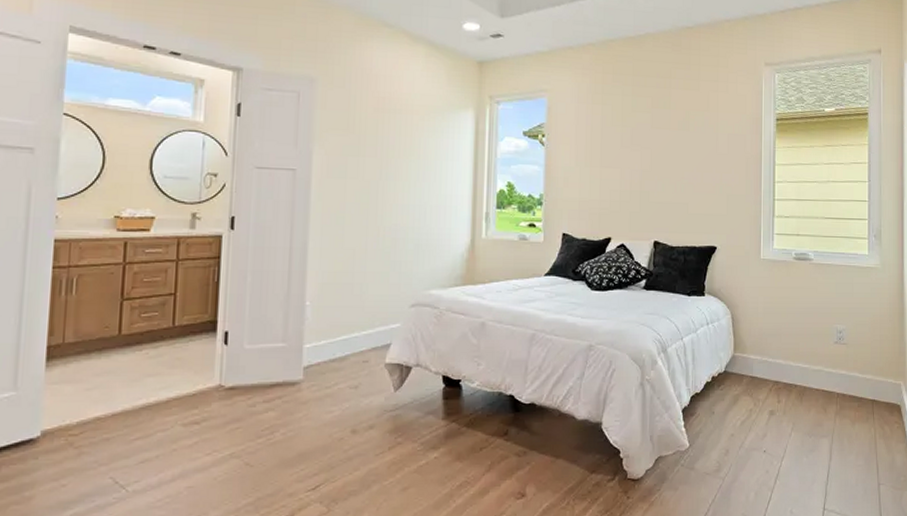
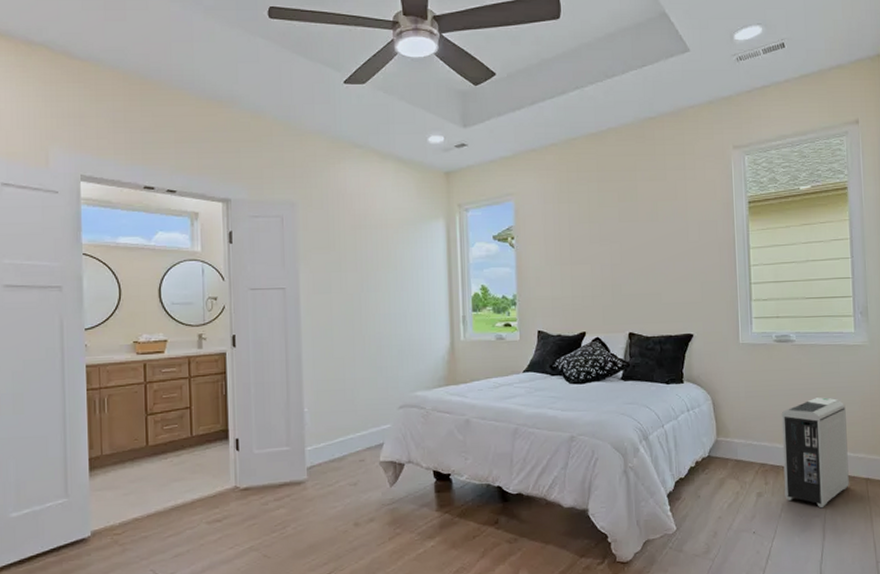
air purifier: none [796,317,857,429] -> present [781,397,849,508]

